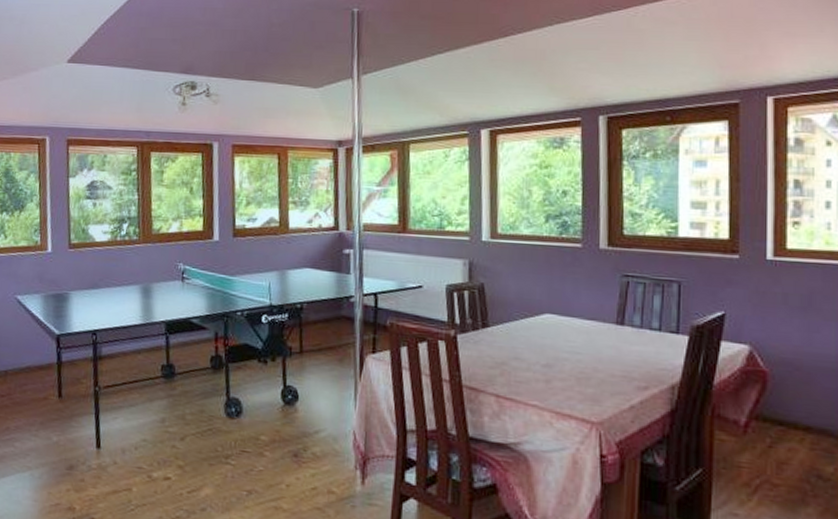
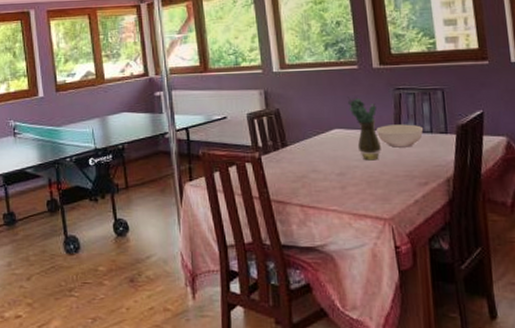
vase: none [564,278,598,355] -> present [347,96,381,161]
bowl: none [595,315,651,344] -> present [376,124,424,148]

